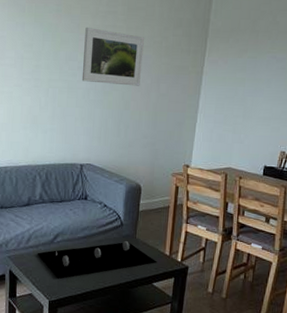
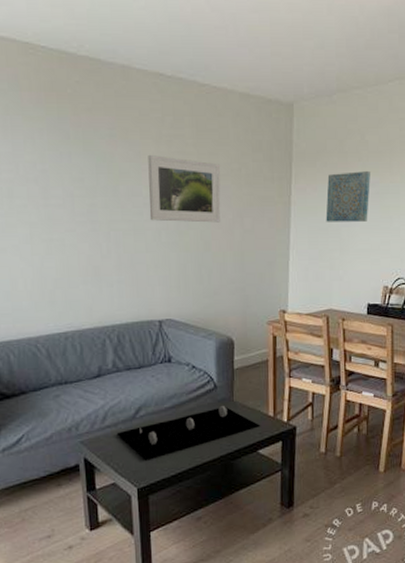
wall art: none [233,48,278,93] -> present [326,171,370,222]

